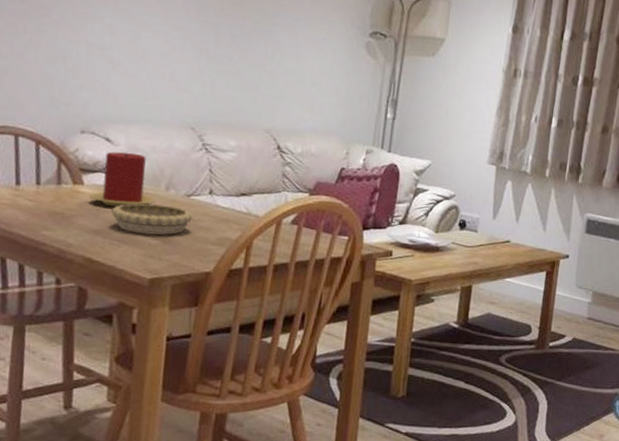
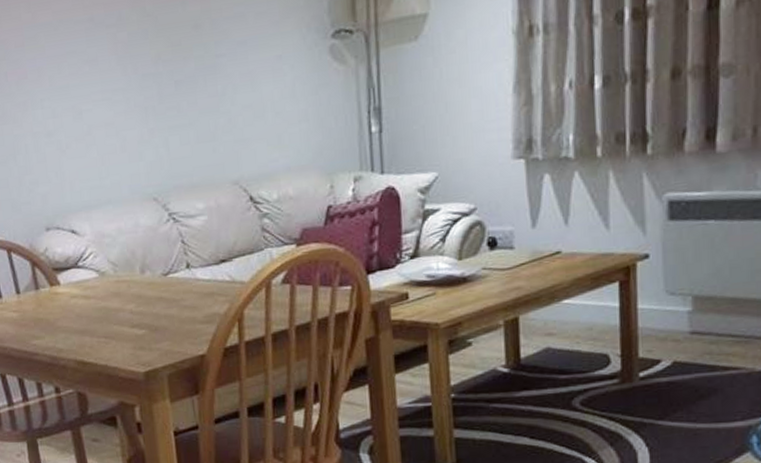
candle: present [89,151,155,207] -> none [68,240,133,303]
decorative bowl: present [111,203,192,235] -> none [91,289,174,326]

